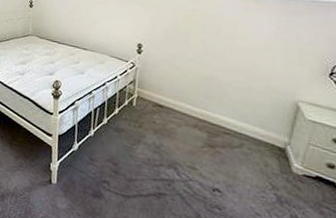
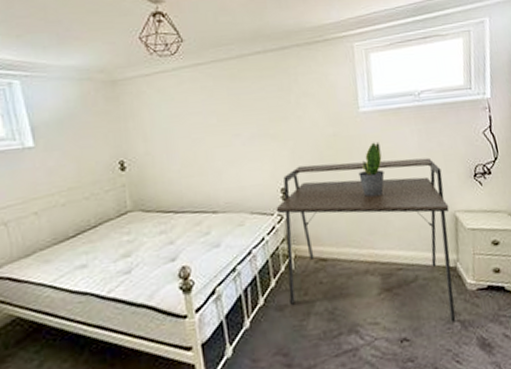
desk: none [126,29,293,194] -> present [275,157,456,323]
potted plant: none [207,23,234,70] -> present [358,141,385,198]

